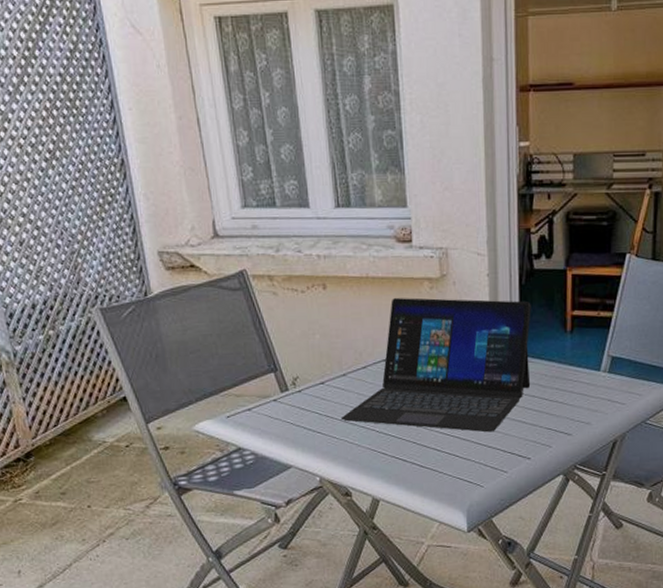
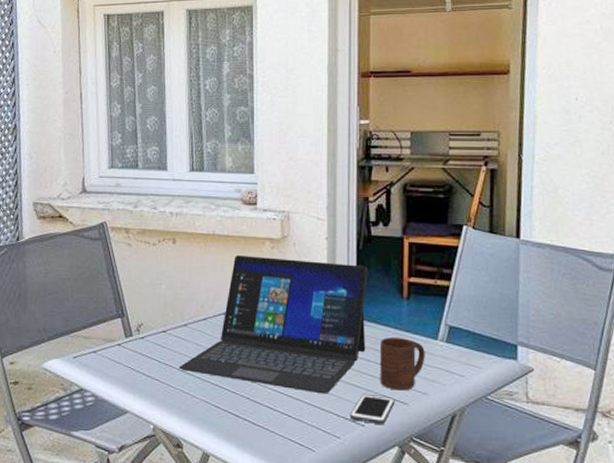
cell phone: none [516,428,559,456] -> present [349,393,395,424]
cup: none [544,372,588,423] -> present [379,338,425,391]

